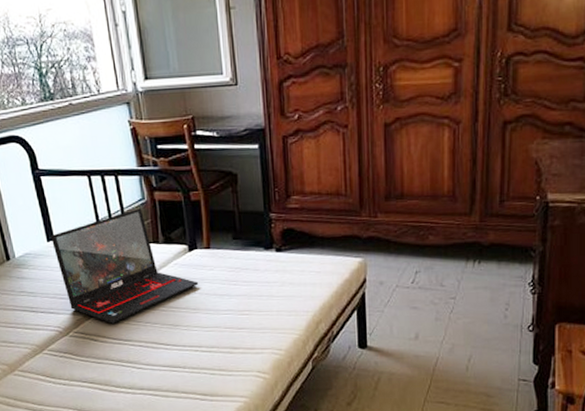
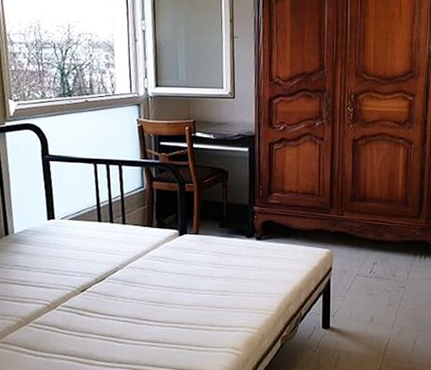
laptop: present [50,208,199,324] -> none [51,195,185,299]

